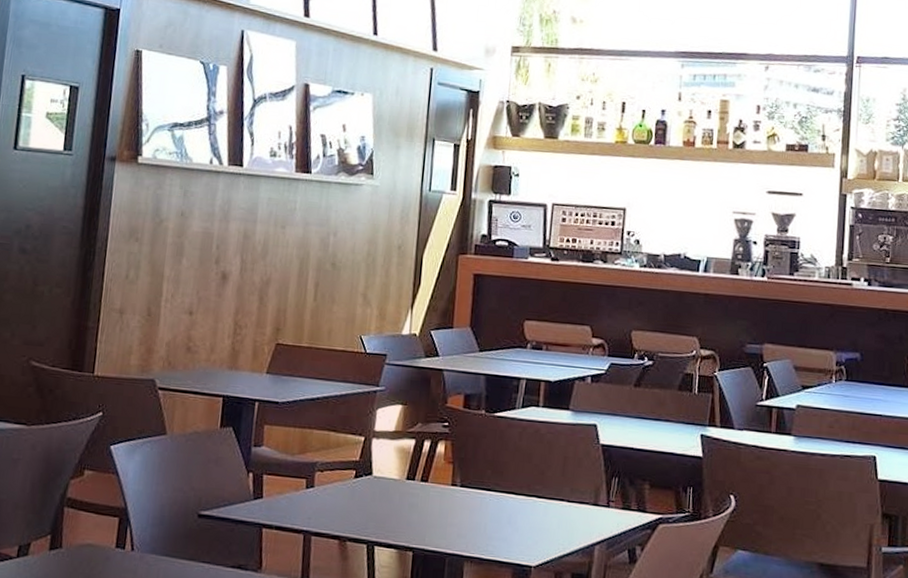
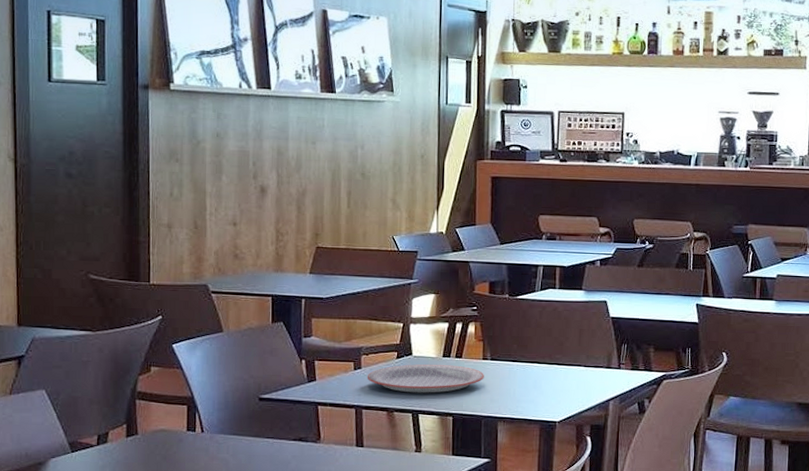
plate: none [319,486,452,522] -> present [367,364,484,393]

